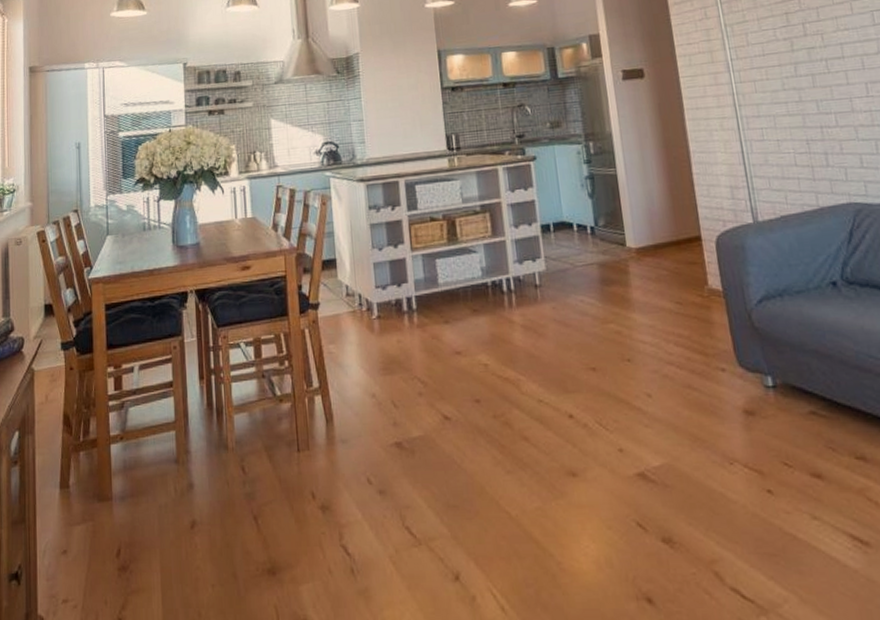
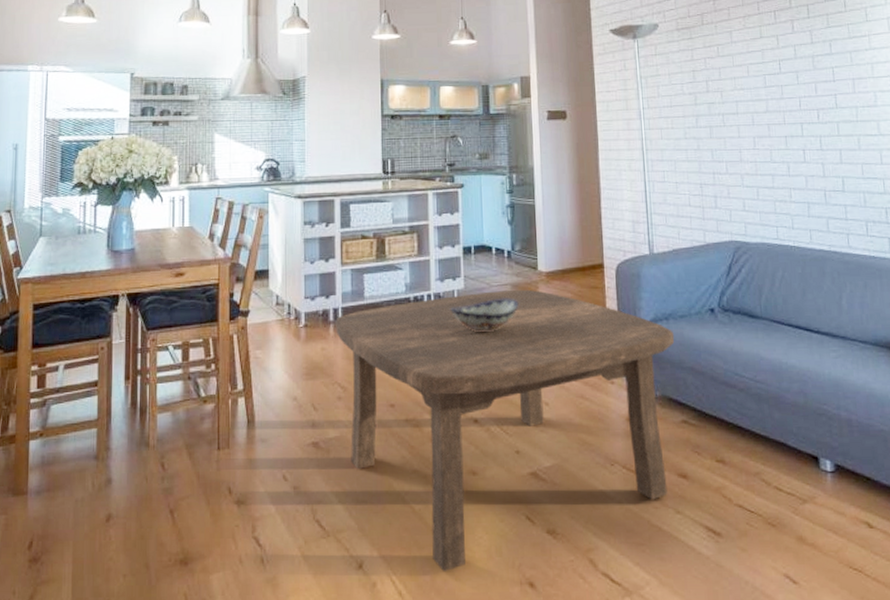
coffee table: none [410,268,800,586] -> present [336,289,675,573]
decorative bowl: none [532,278,609,319] -> present [450,297,519,333]

